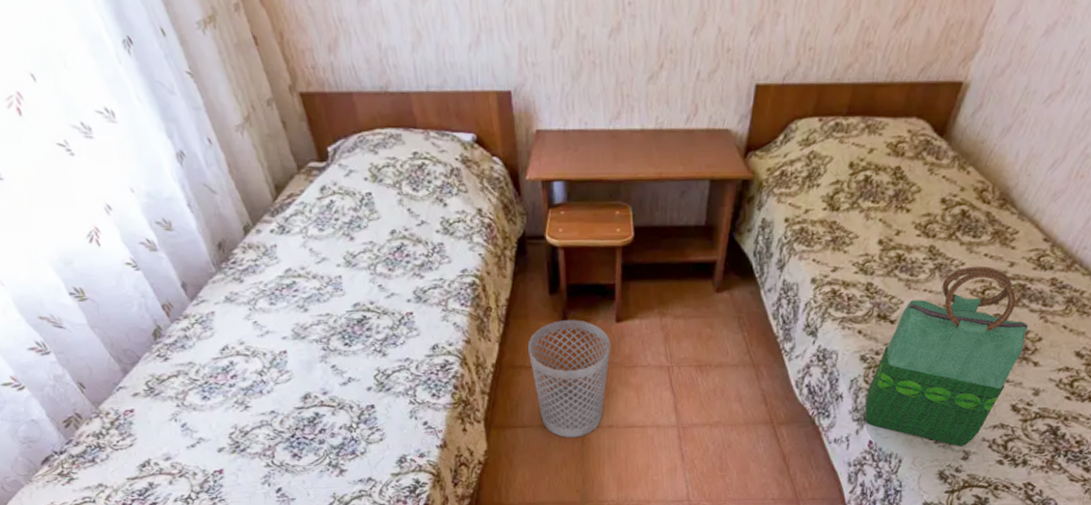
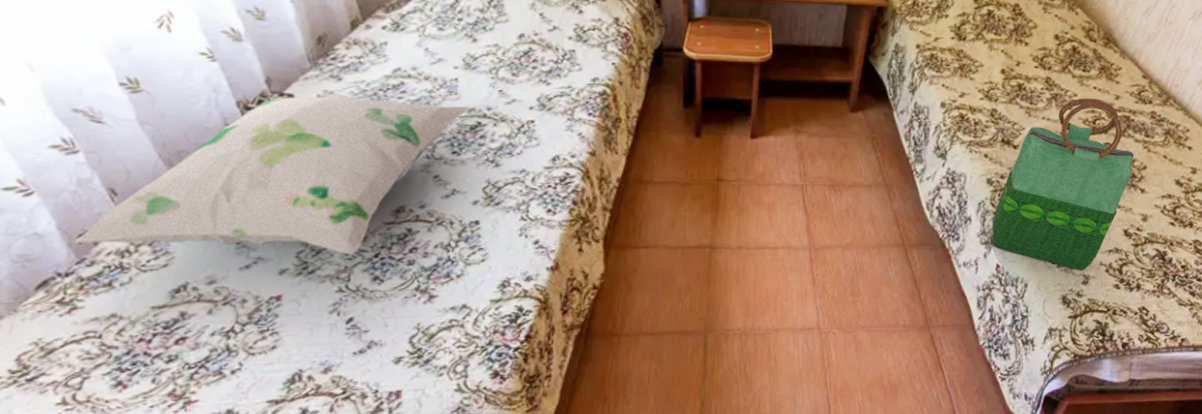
decorative pillow: none [61,293,356,436] -> present [74,89,471,256]
wastebasket: present [528,320,610,438] -> none [657,134,744,260]

